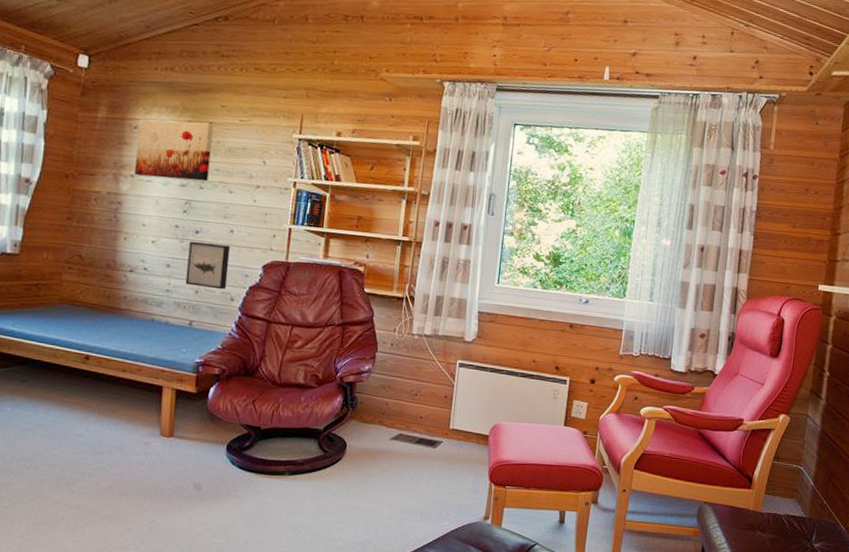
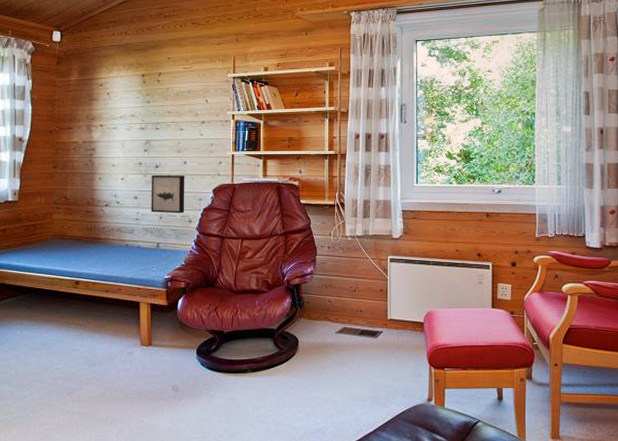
wall art: present [134,119,214,182] -> none [103,74,163,125]

